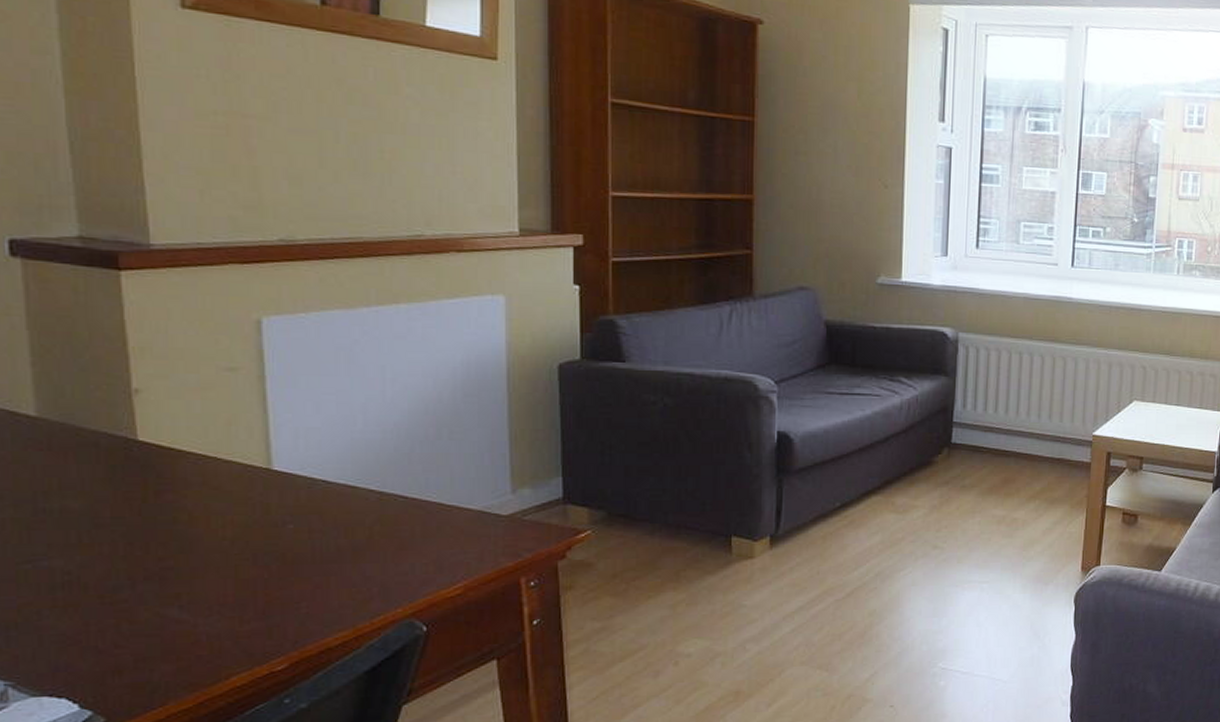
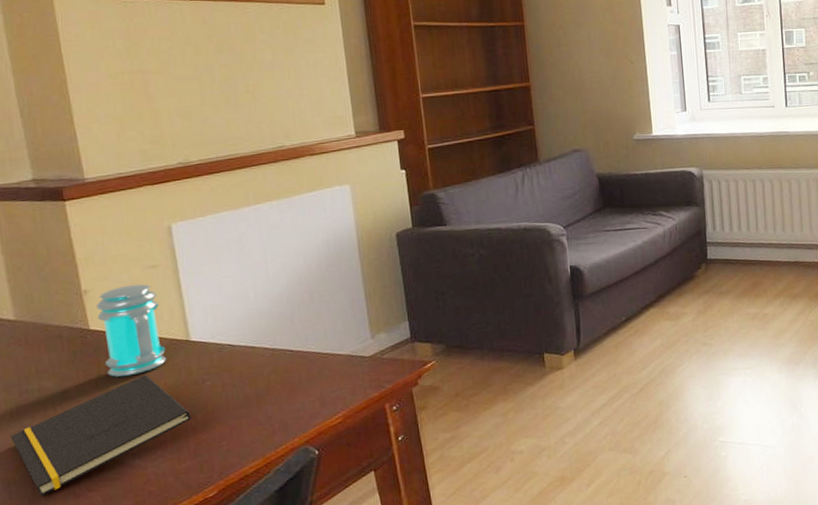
notepad: none [15,506,264,647] -> present [10,374,192,496]
jar: none [148,389,239,506] -> present [95,284,167,377]

